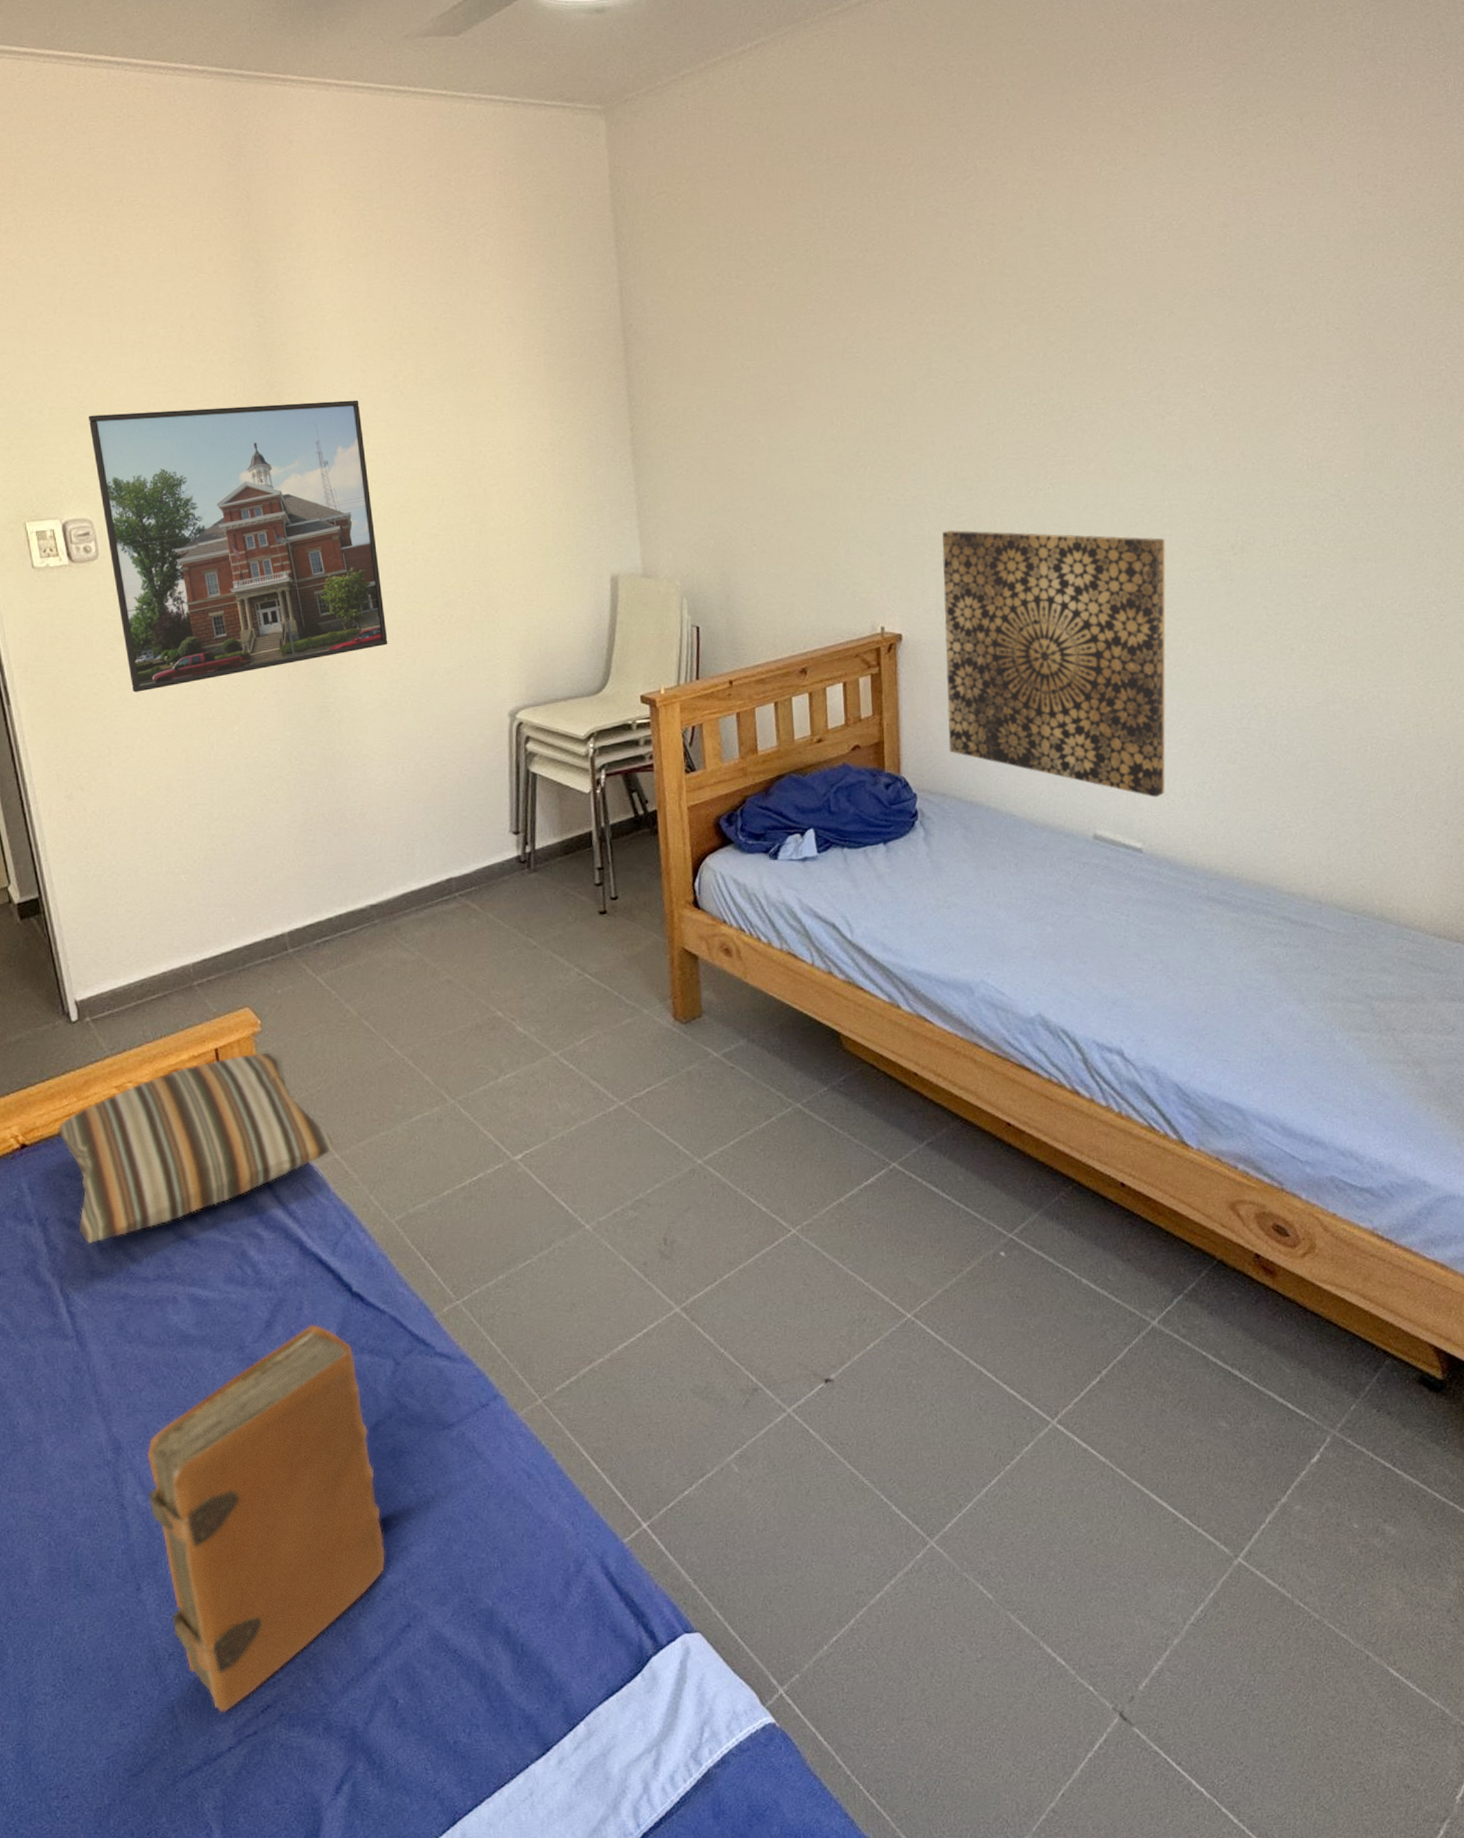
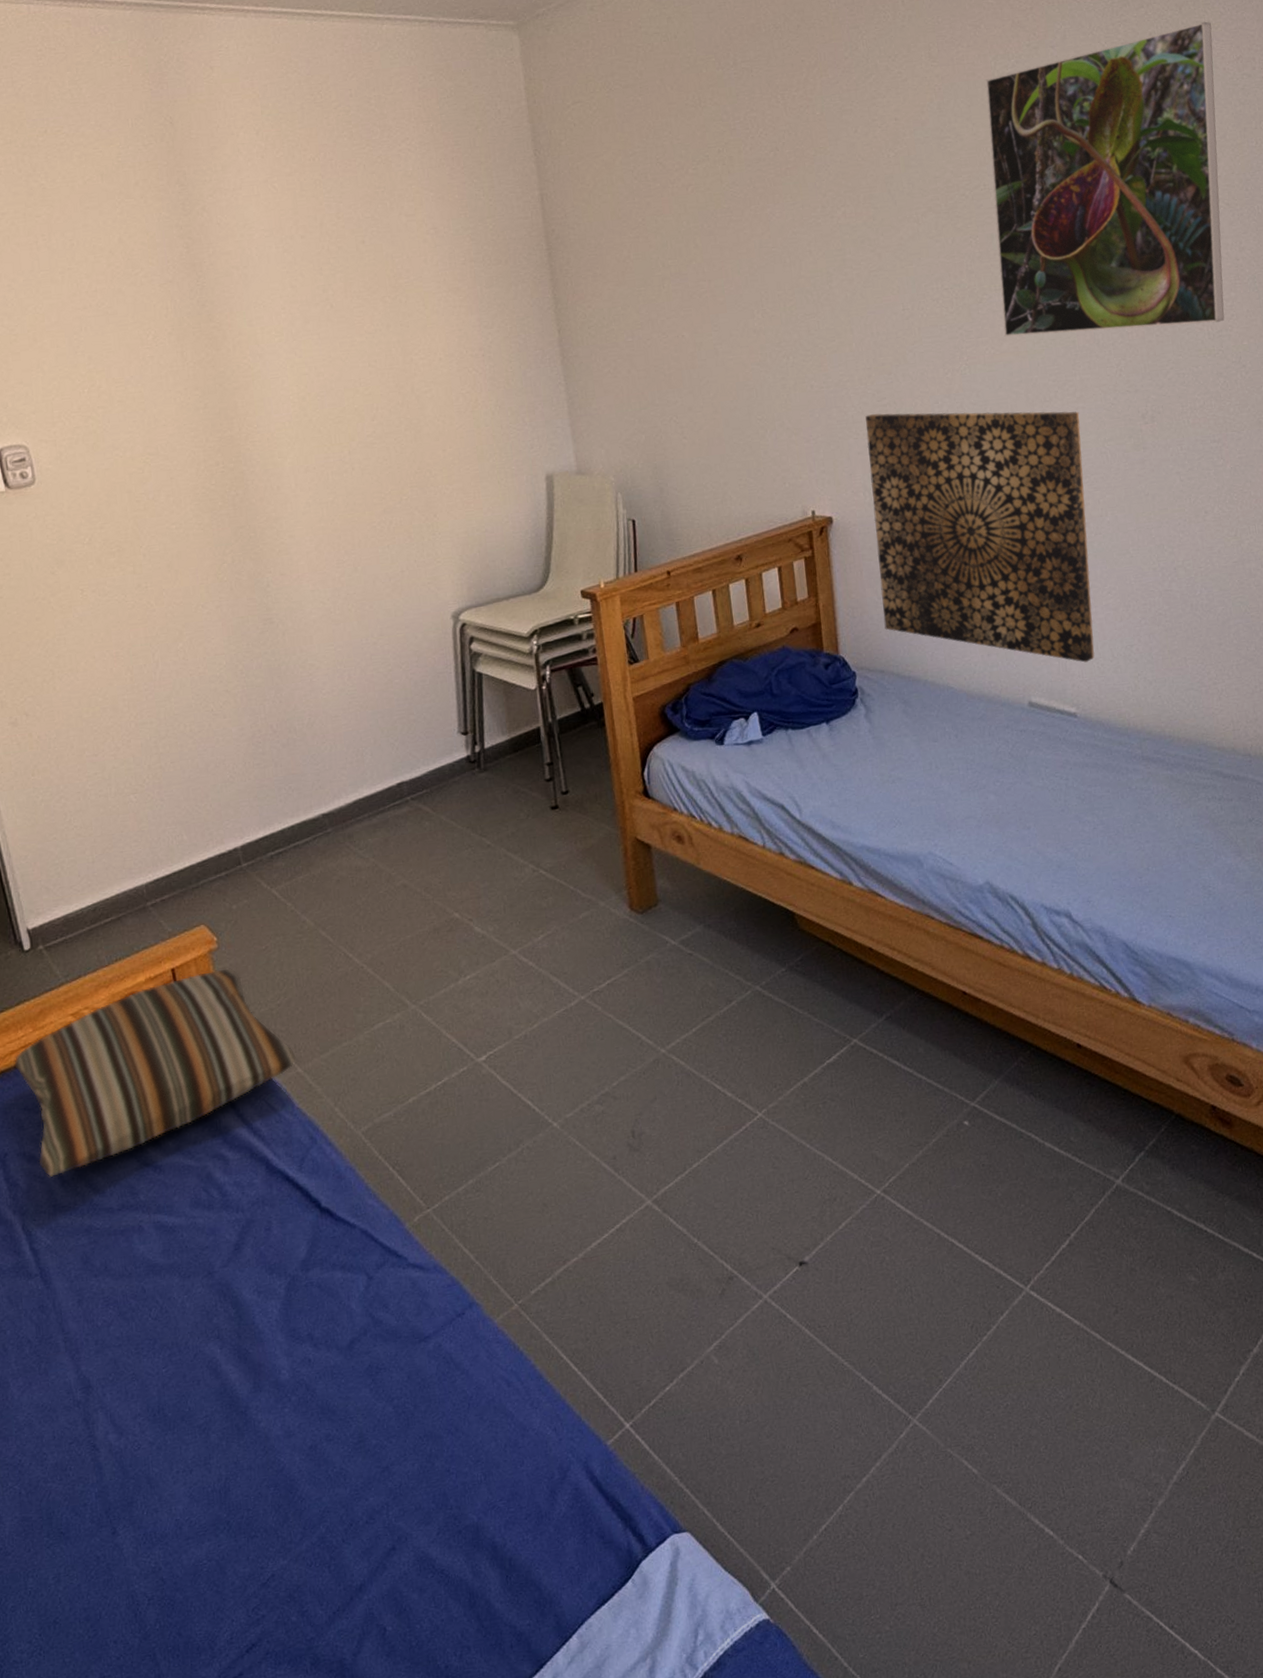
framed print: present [89,400,388,692] -> none [20,315,329,615]
book: present [146,1324,386,1712] -> none [117,1243,367,1656]
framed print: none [1089,133,1334,458] -> present [985,21,1225,337]

